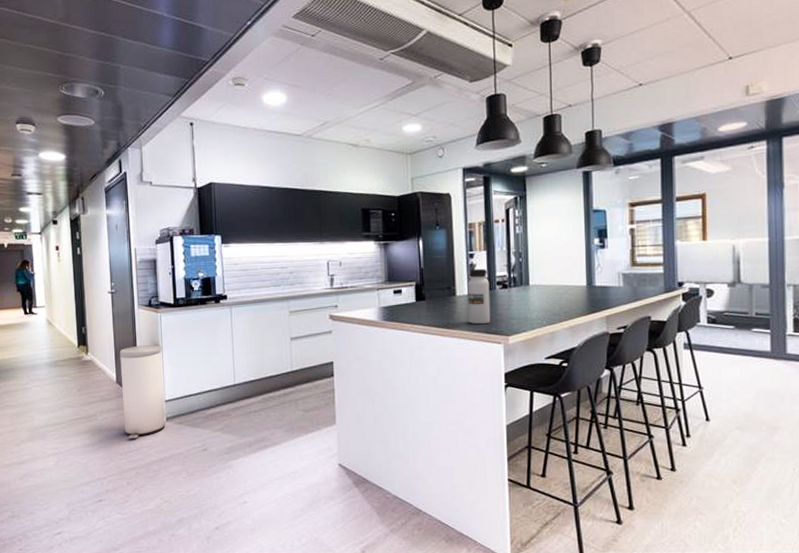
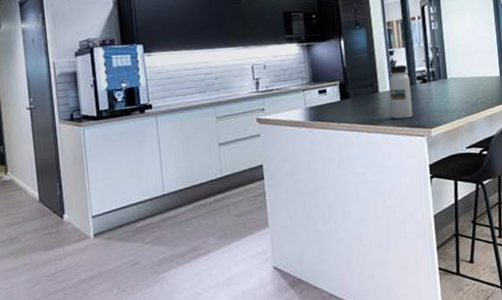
pedal bin: present [120,345,165,439] -> none [41,159,93,259]

